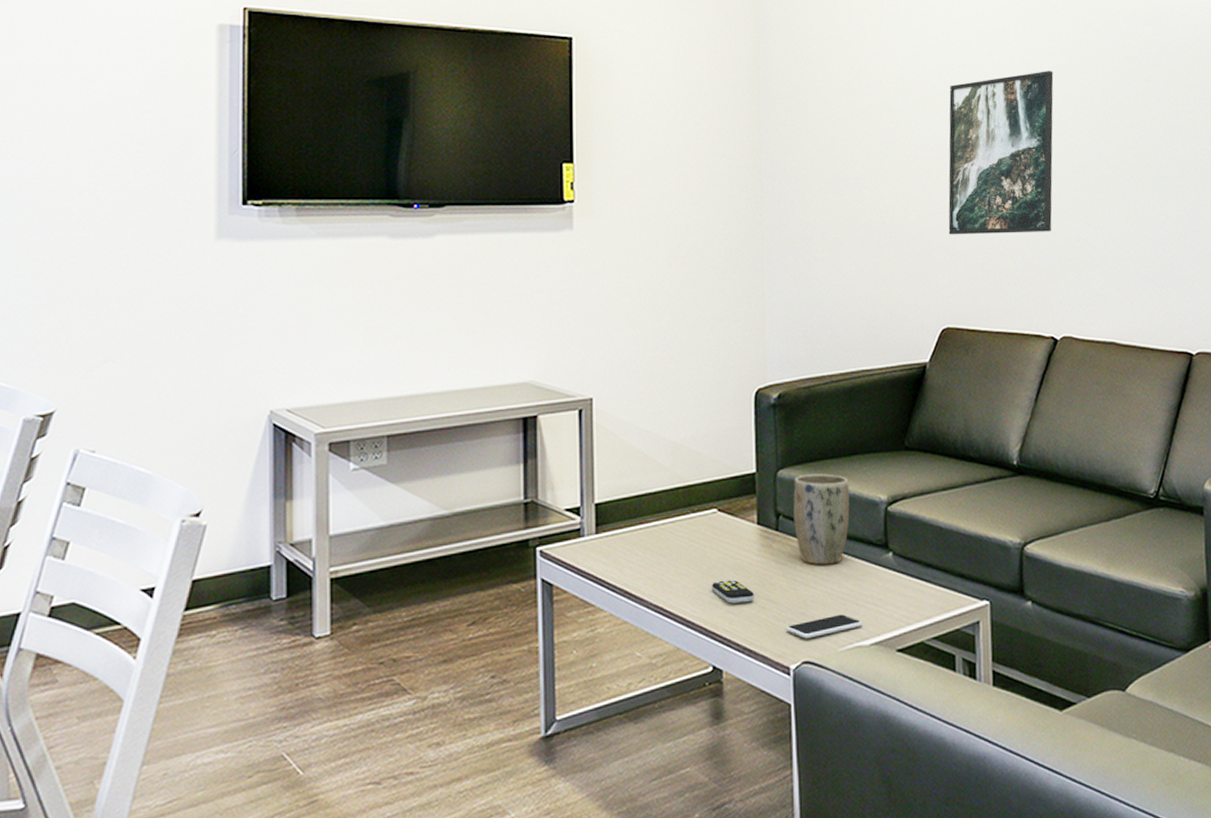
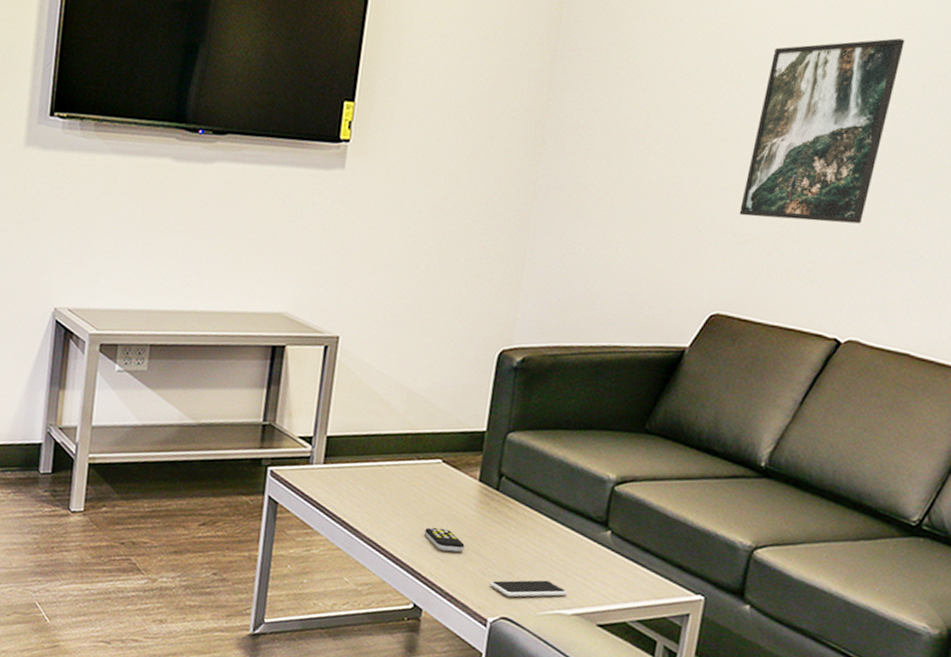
plant pot: present [793,474,850,565] -> none [515,441,579,532]

